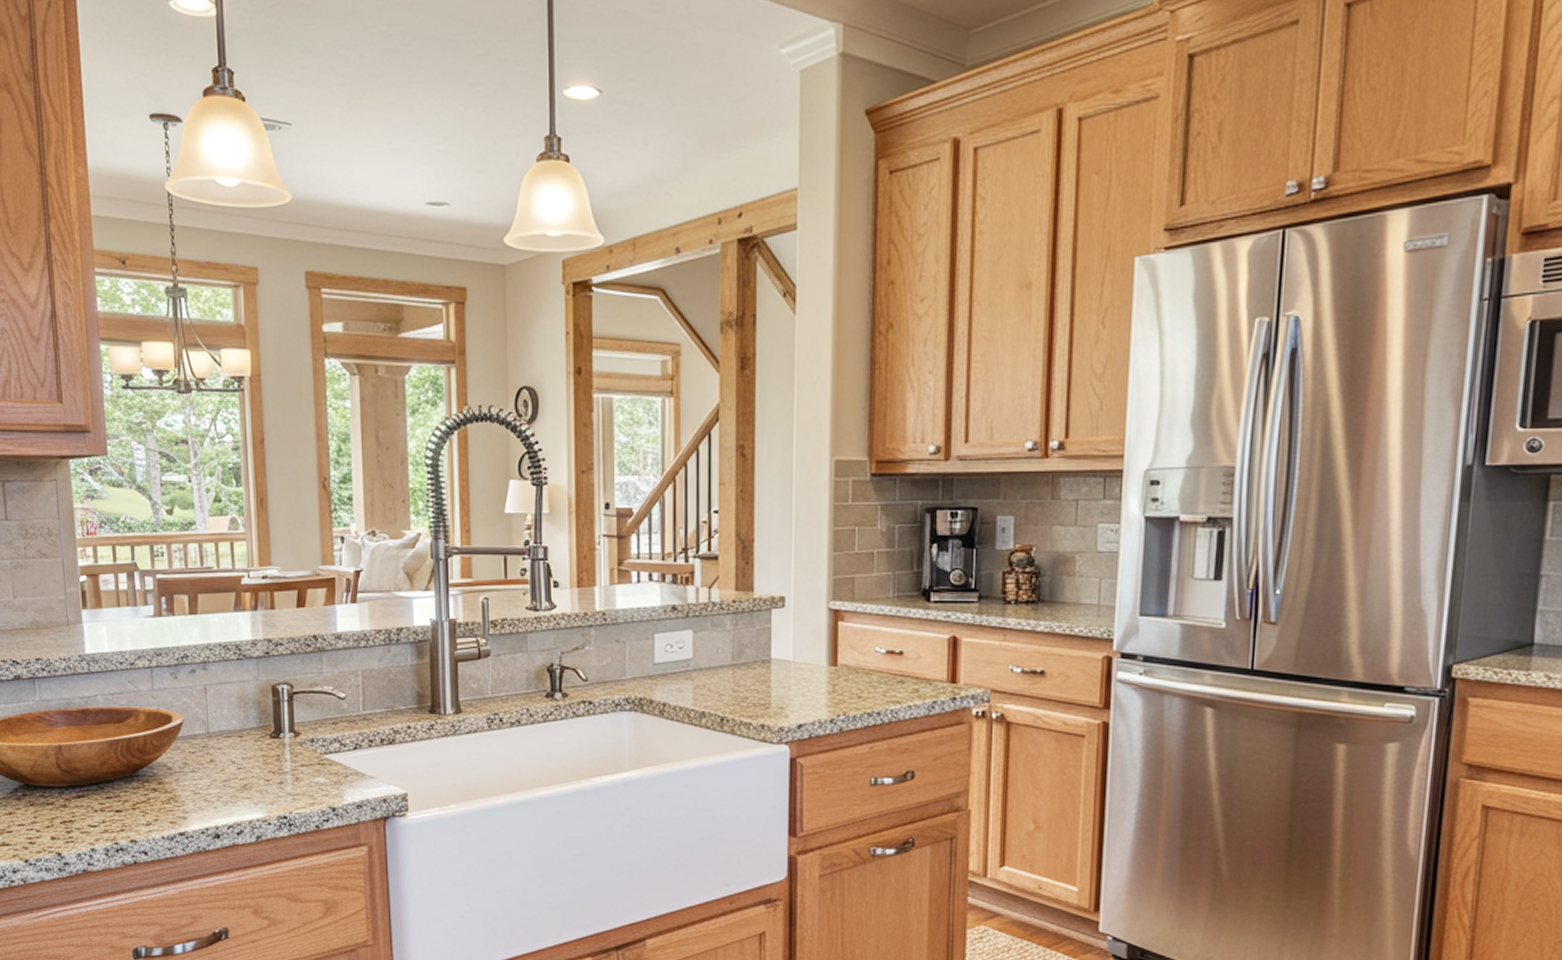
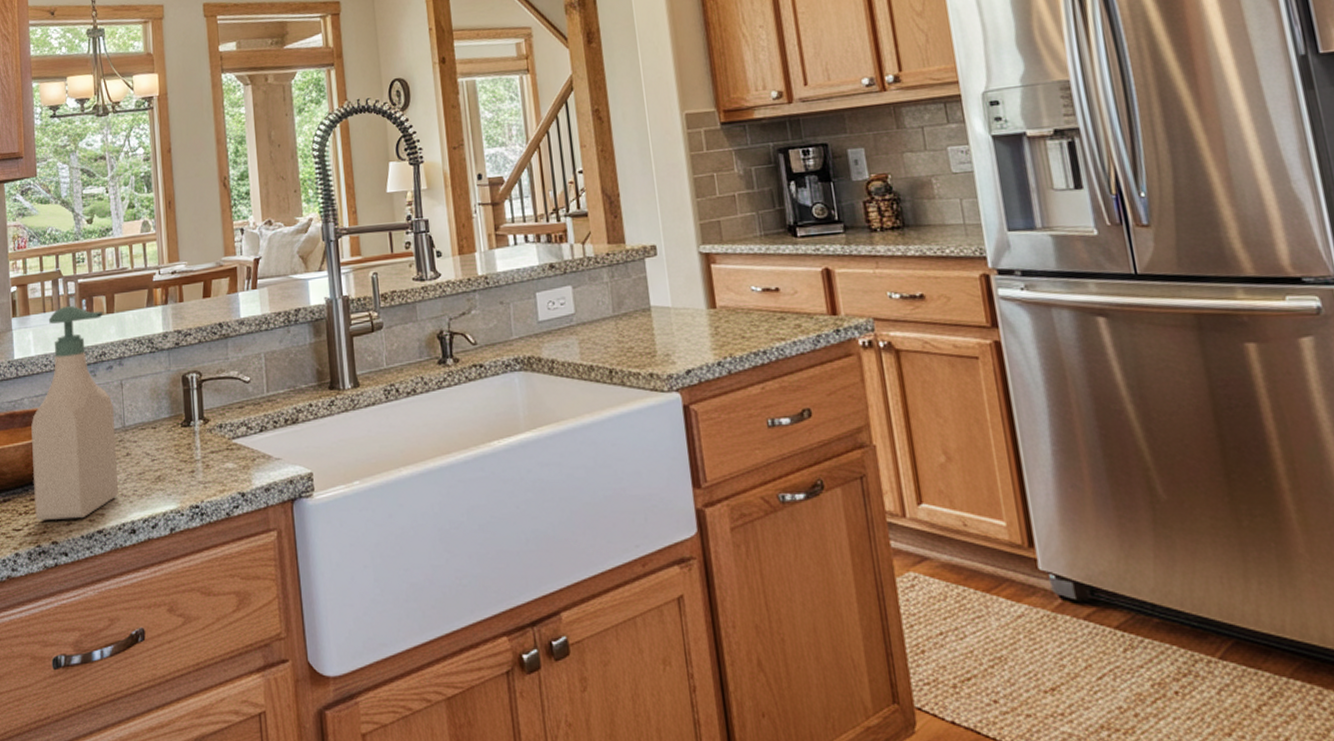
soap bottle: none [106,602,202,820] -> present [31,305,119,520]

